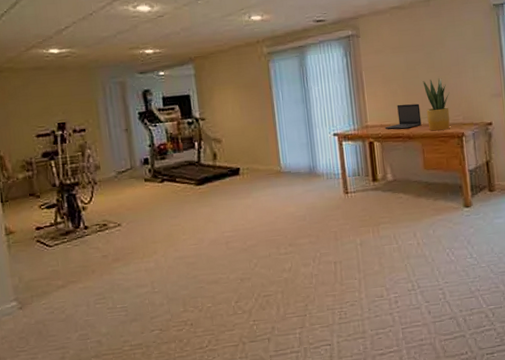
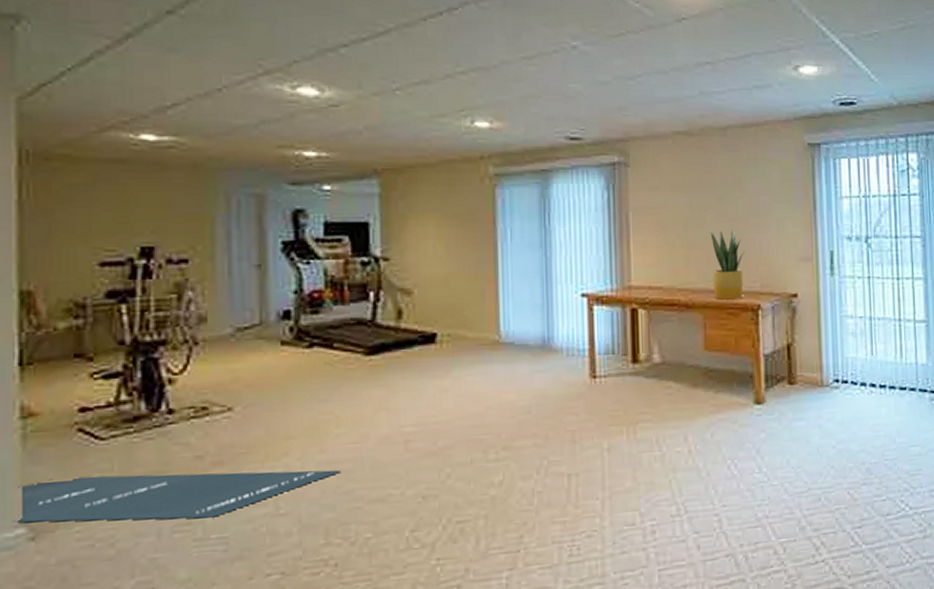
yoga mat: none [9,262,189,299] -> present [12,469,341,523]
laptop: present [384,103,422,130] -> none [654,261,705,294]

